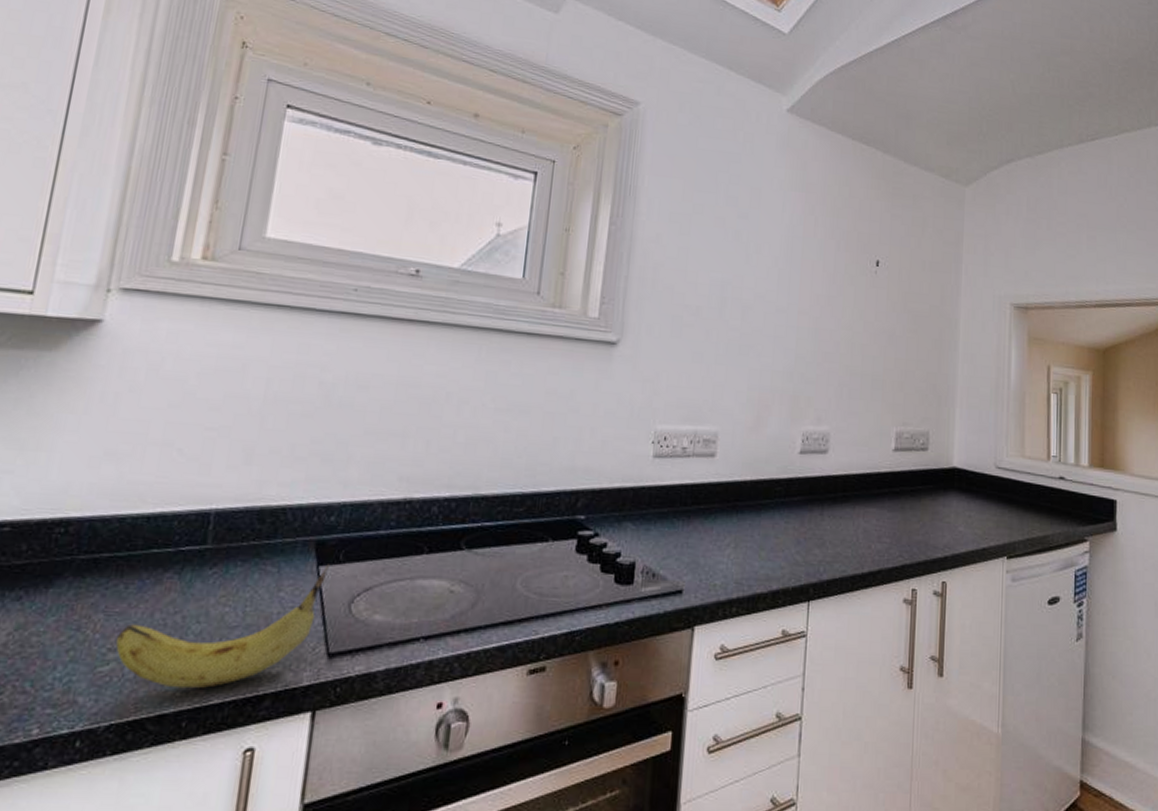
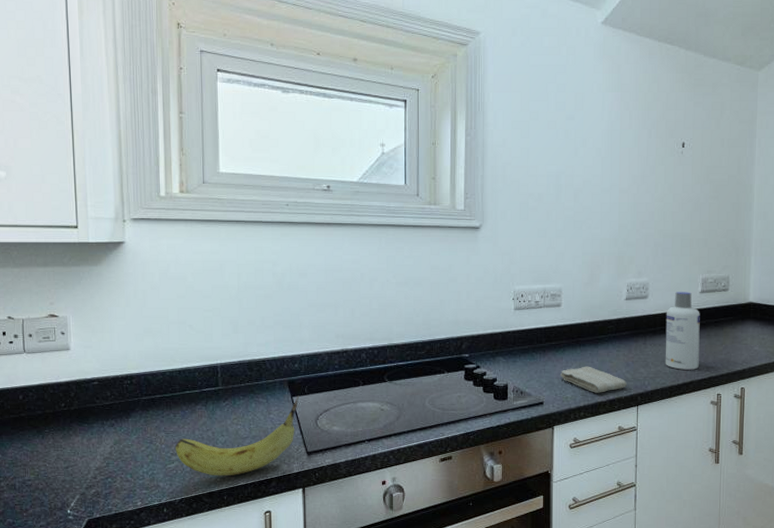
washcloth: none [707,541,796,581] -> present [559,366,627,393]
screw cap bottle: none [846,447,893,554] -> present [665,292,700,370]

